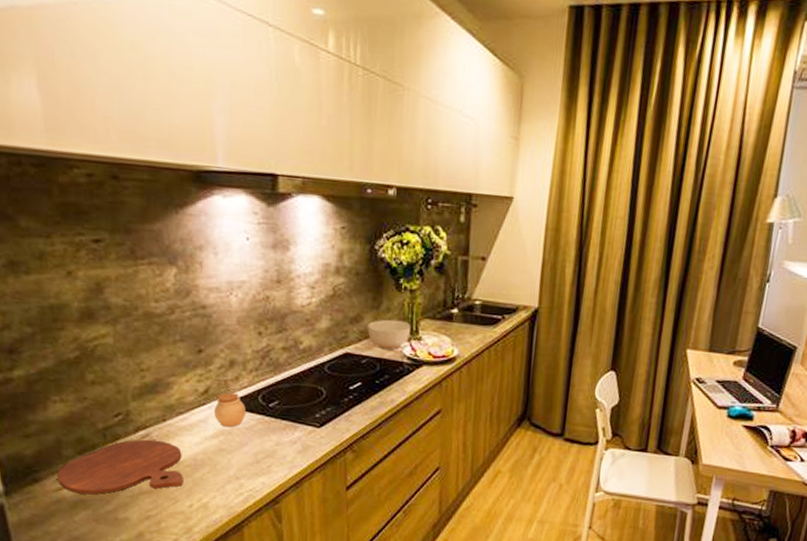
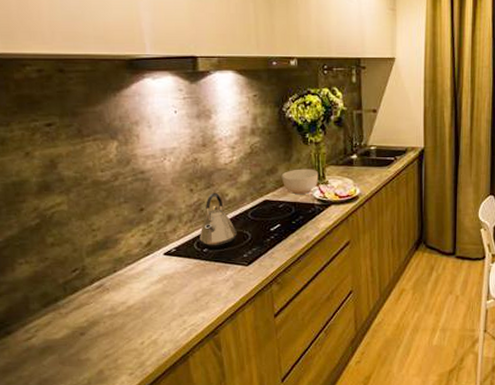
cutting board: present [56,439,183,495] -> none [26,289,135,341]
jar: present [214,392,246,428] -> none [157,243,184,273]
kettle: none [266,338,310,407] -> present [200,192,237,251]

